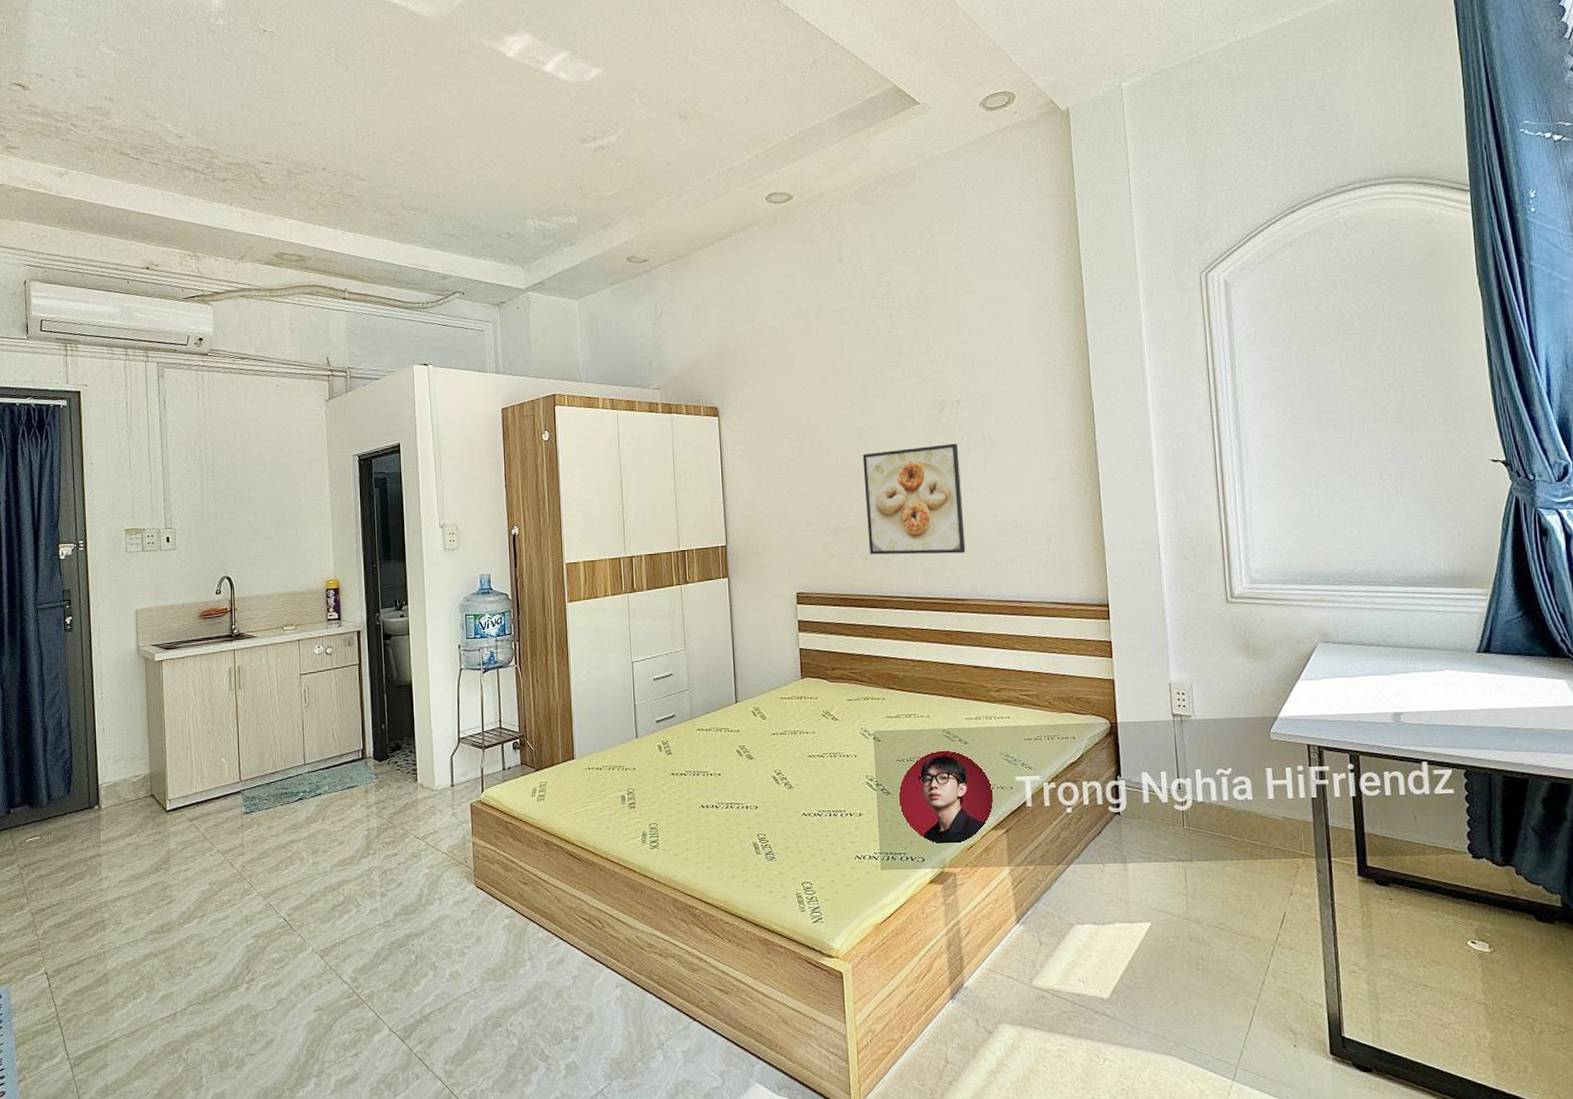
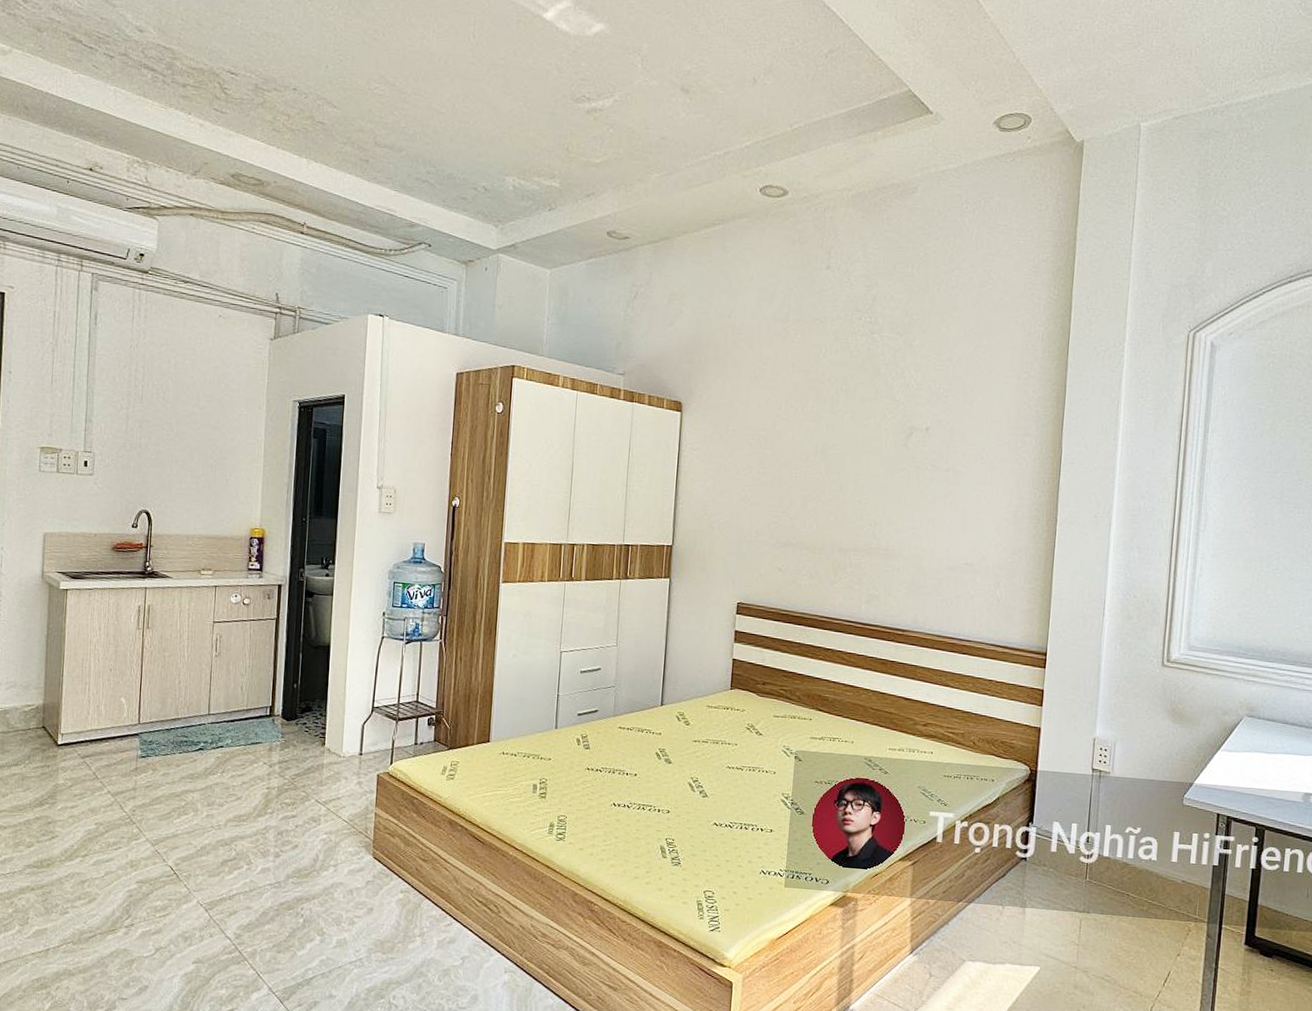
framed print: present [862,443,966,555] -> none [816,470,921,584]

